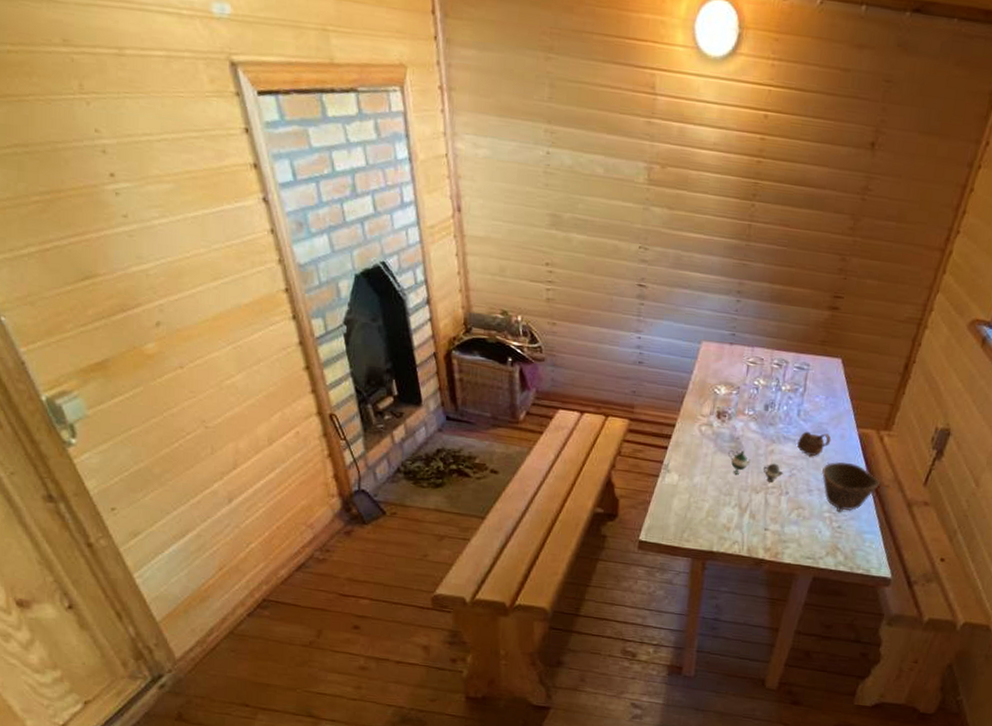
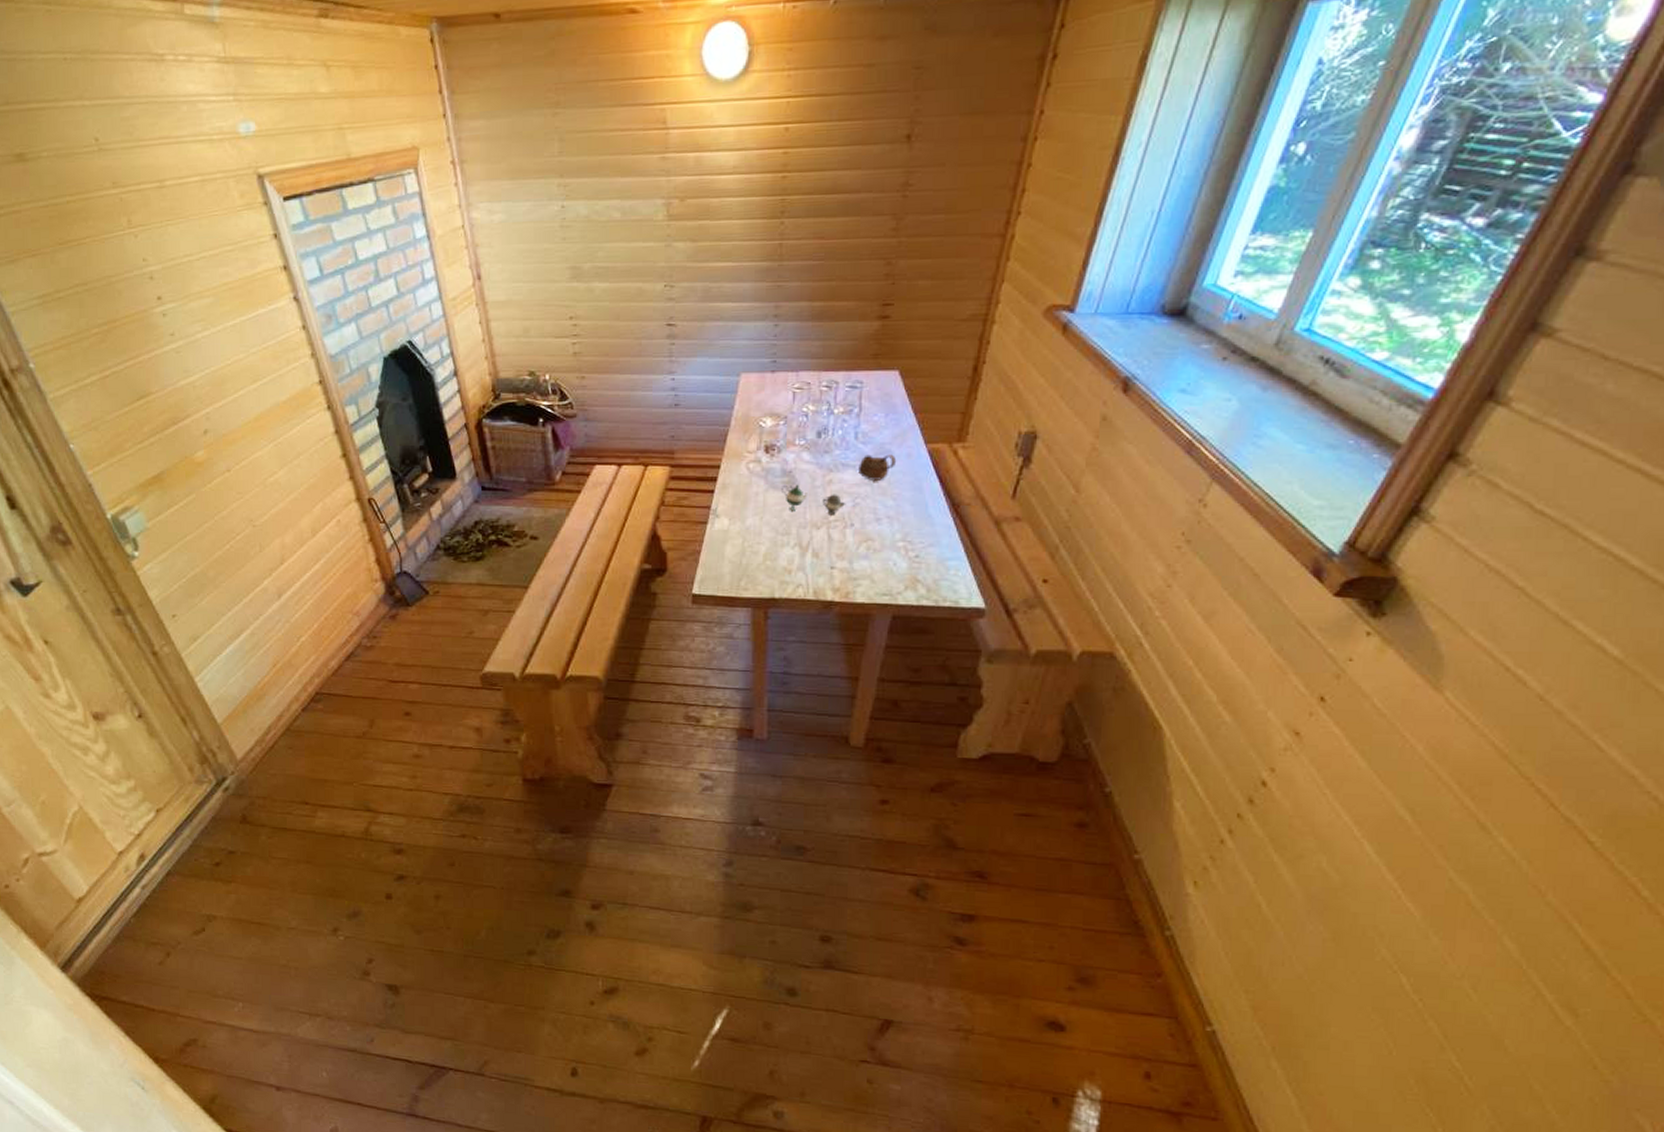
bowl: present [821,461,880,513] -> none [889,483,959,541]

